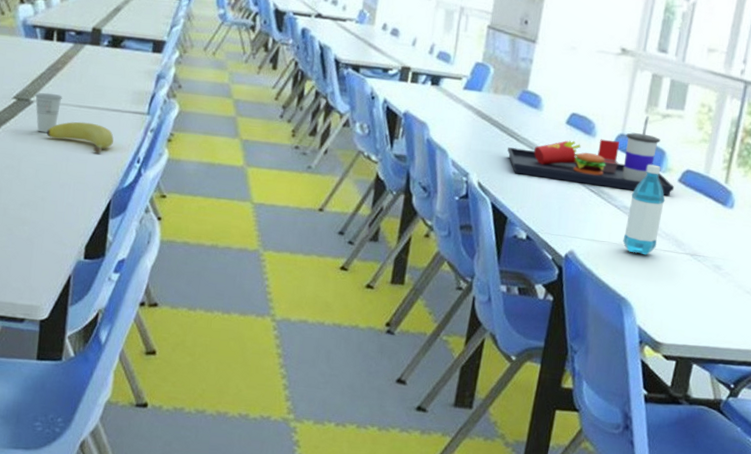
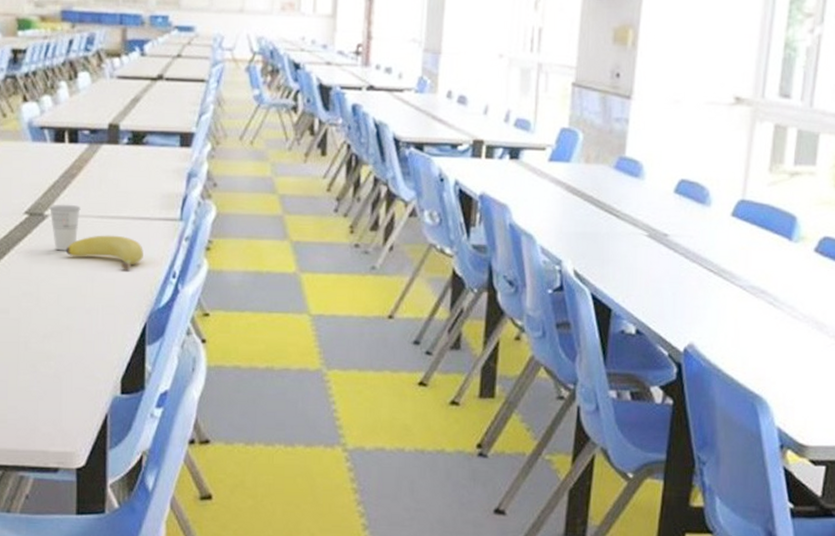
food tray: present [507,116,675,196] -> none [606,175,810,269]
water bottle: present [623,164,665,255] -> none [752,233,800,343]

